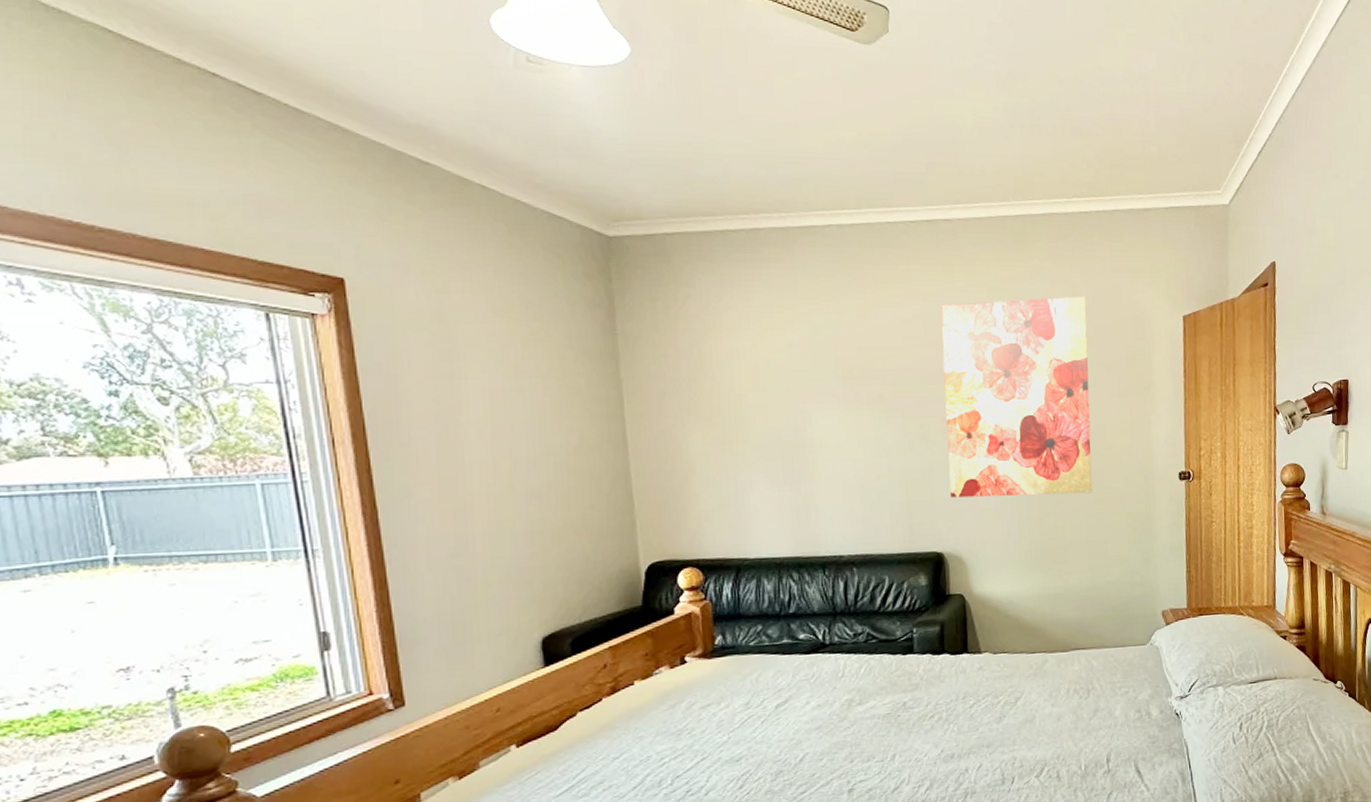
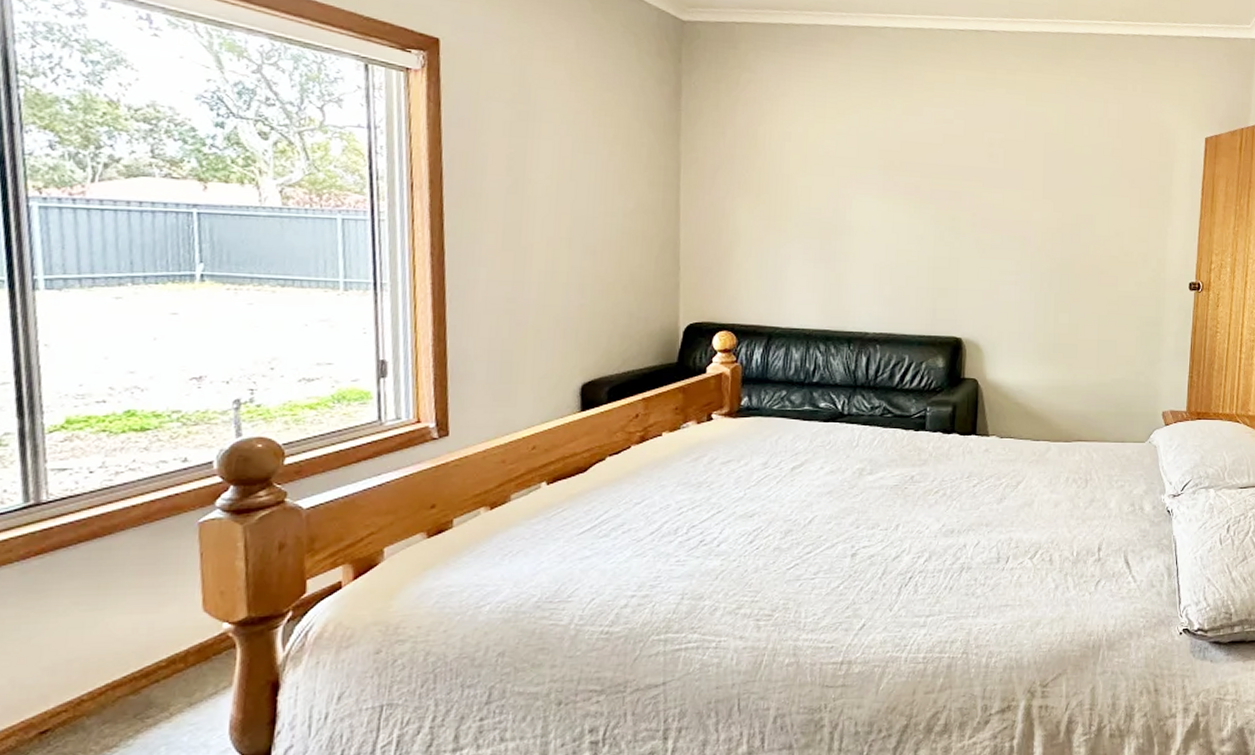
wall art: present [940,296,1093,498] -> none [974,108,1116,295]

